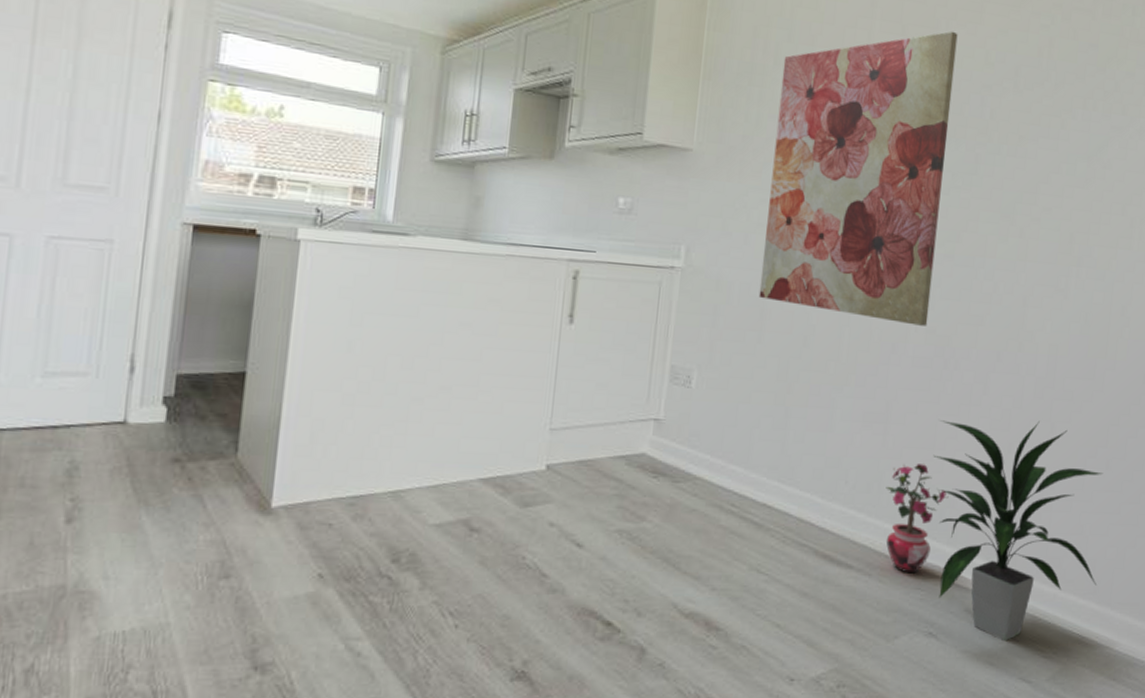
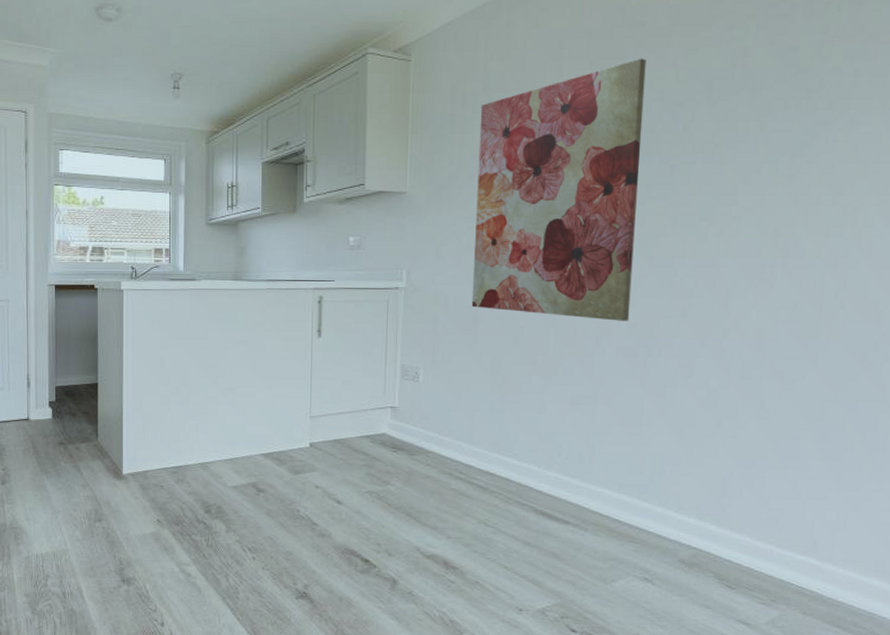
potted plant: present [885,464,949,574] -> none [596,438,658,529]
indoor plant: present [933,420,1104,642] -> none [641,398,820,589]

